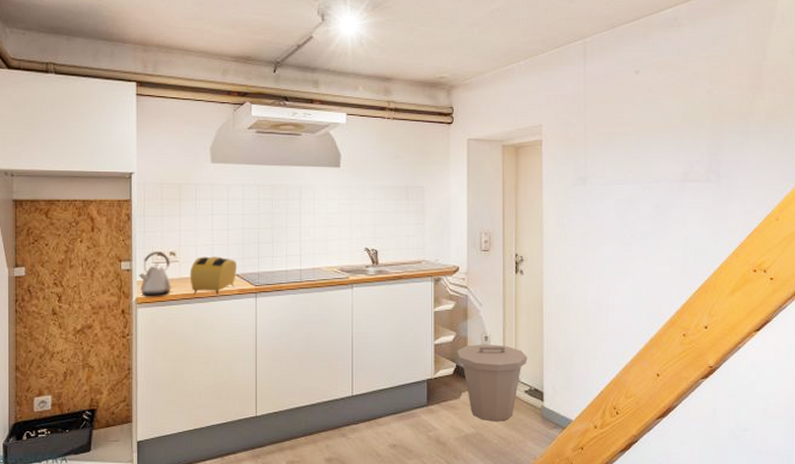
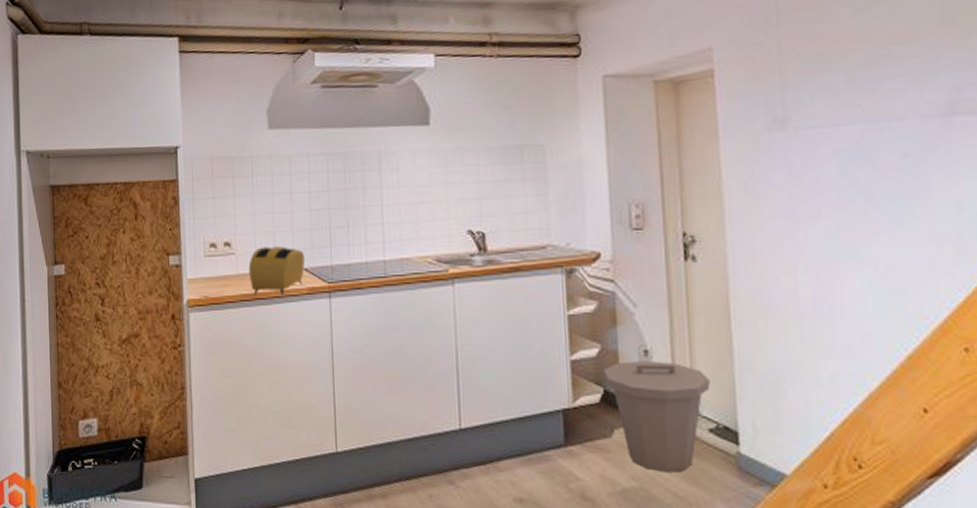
kettle: present [138,252,173,298] -> none [189,242,229,300]

